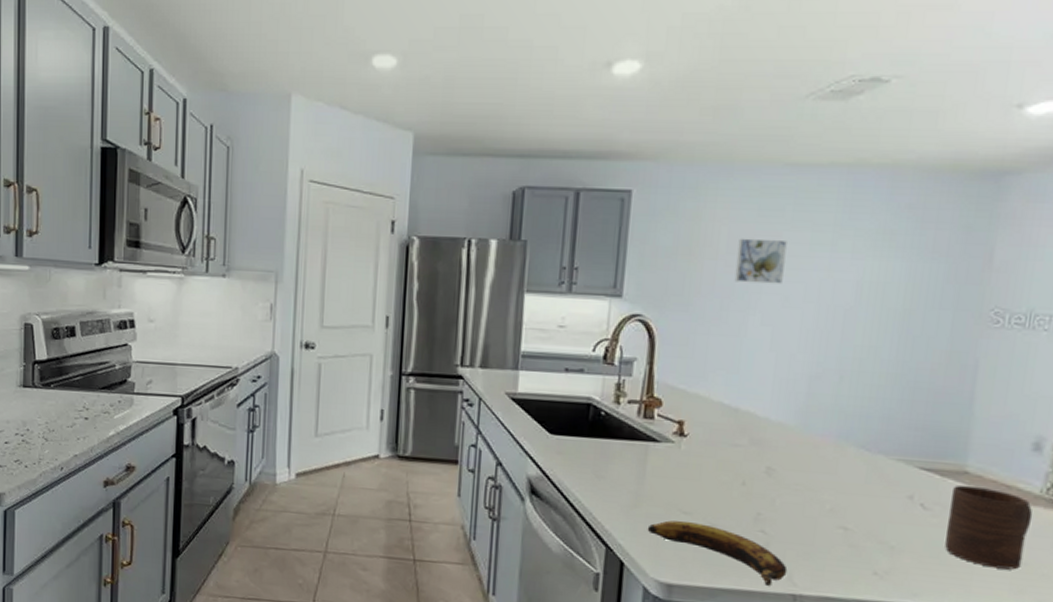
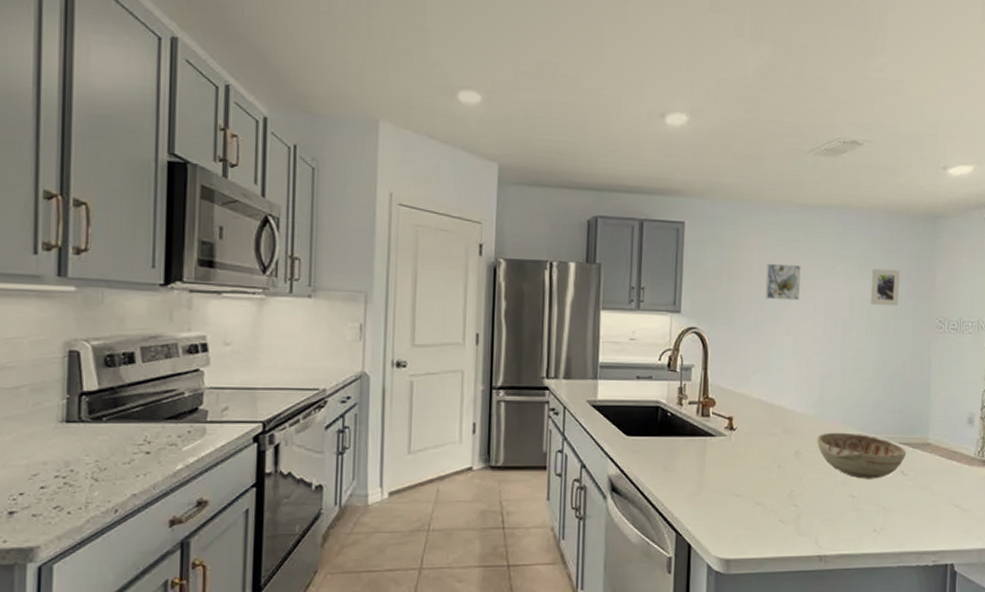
banana: present [647,520,788,586] -> none [708,502,814,550]
decorative bowl: none [797,447,931,511] -> present [817,432,907,479]
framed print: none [888,244,938,293] -> present [871,269,901,307]
cup: present [945,485,1033,570] -> none [919,454,971,516]

